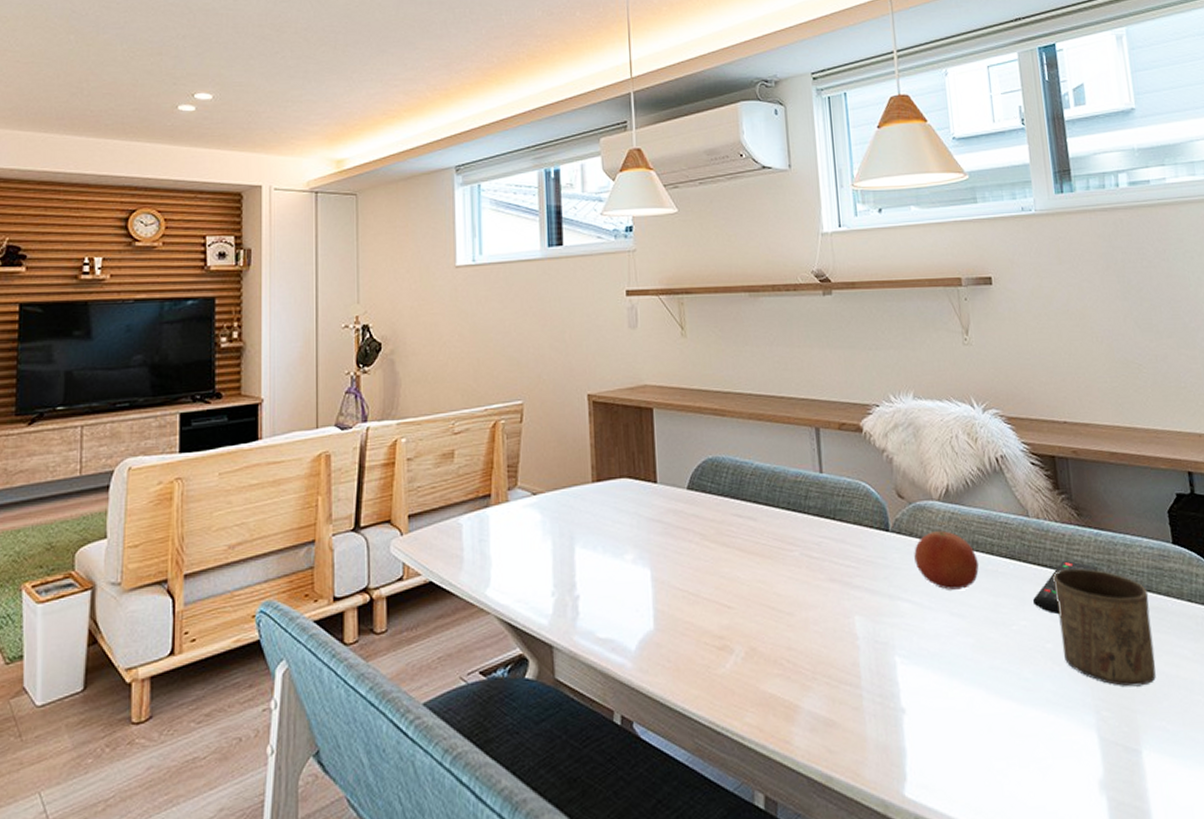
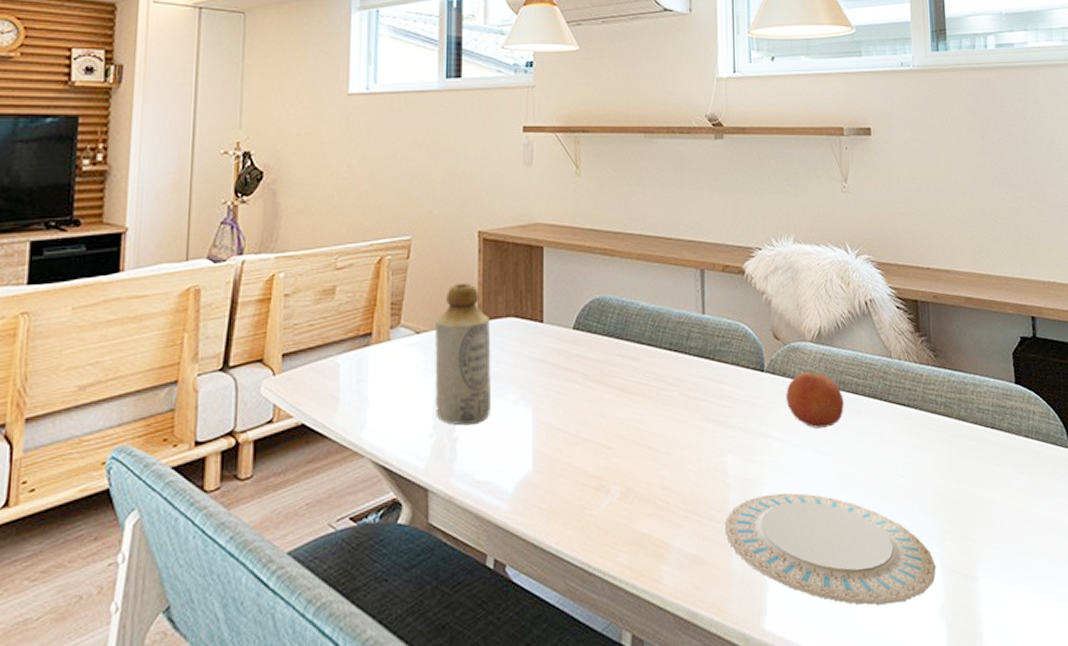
bottle: none [551,444,611,584] -> present [435,282,492,426]
plate: none [856,656,1093,776] -> present [725,492,936,605]
remote control: present [1032,561,1098,615] -> none [890,400,949,451]
cup: present [1053,568,1156,687] -> none [910,406,994,518]

